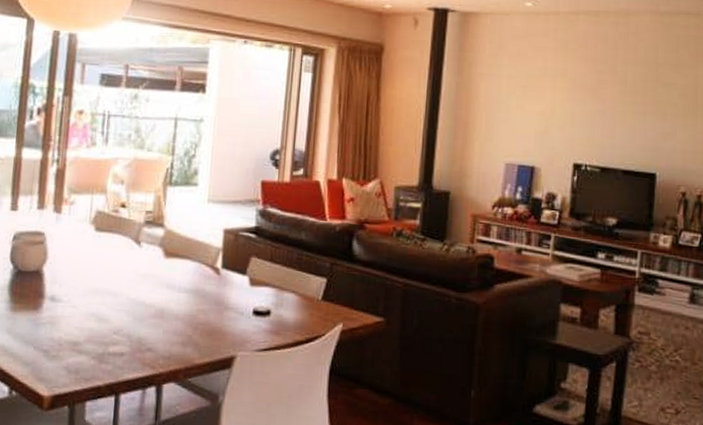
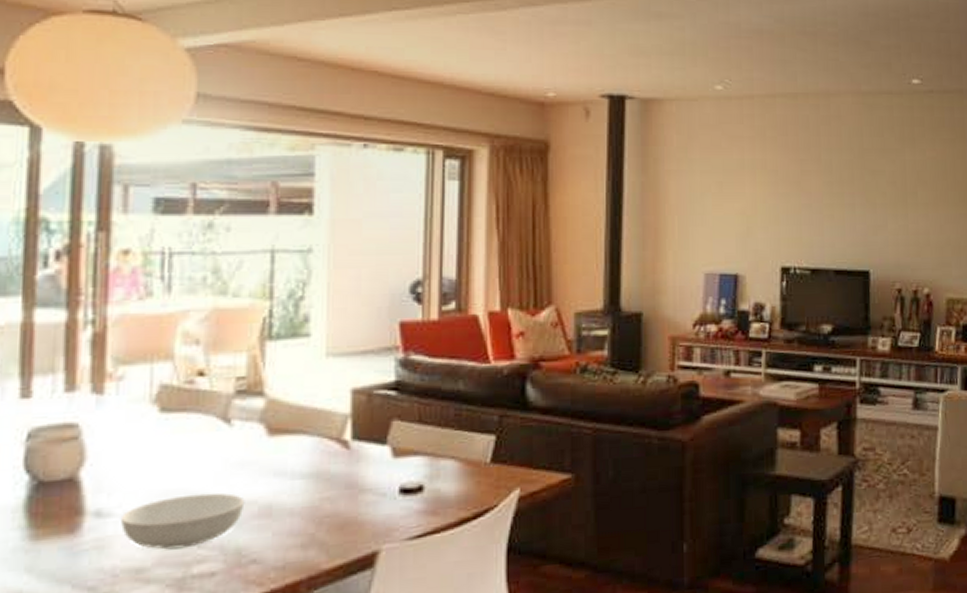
serving bowl: none [66,293,146,333] -> present [121,493,245,550]

